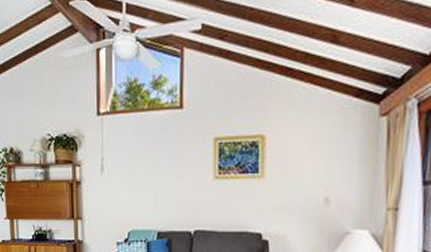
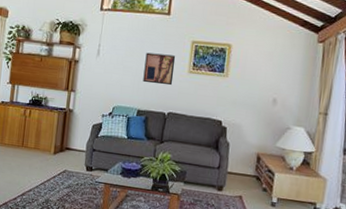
wall art: none [159,159,196,198] -> present [143,52,176,86]

